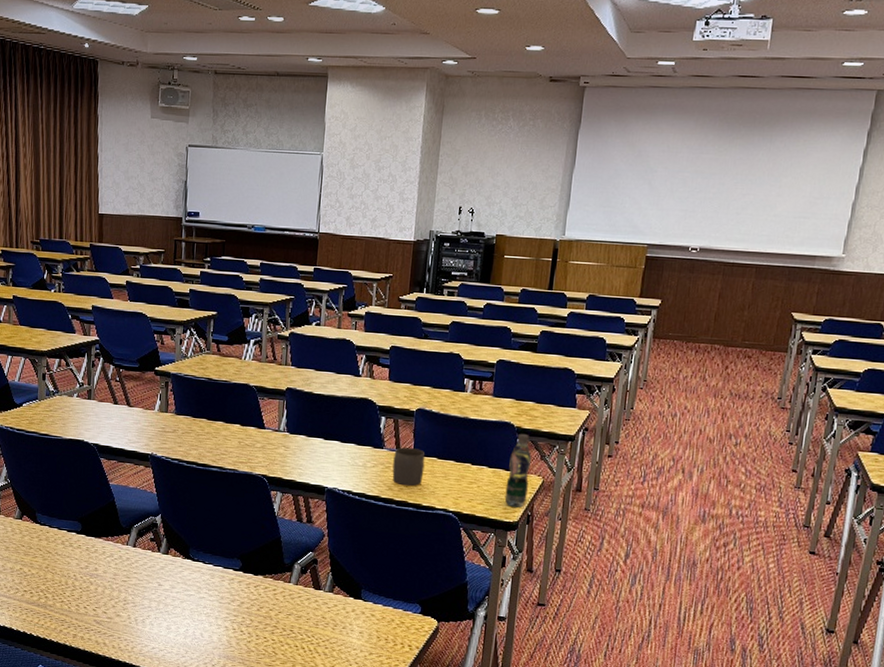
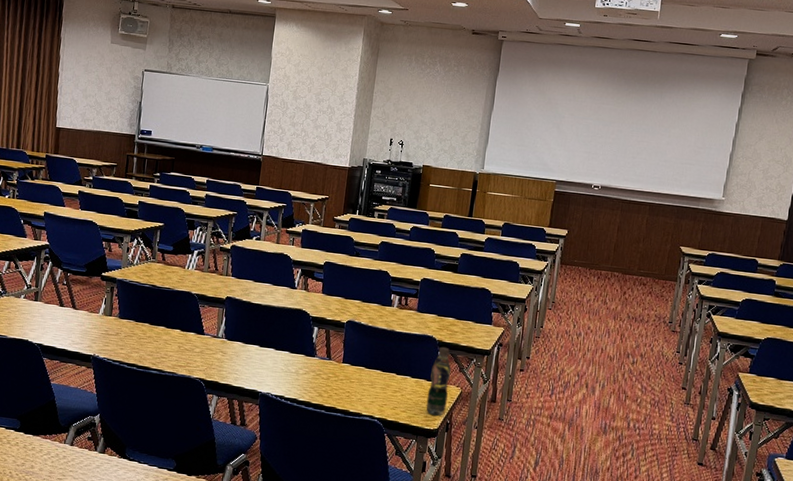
mug: present [392,447,426,487] -> none [322,356,354,394]

